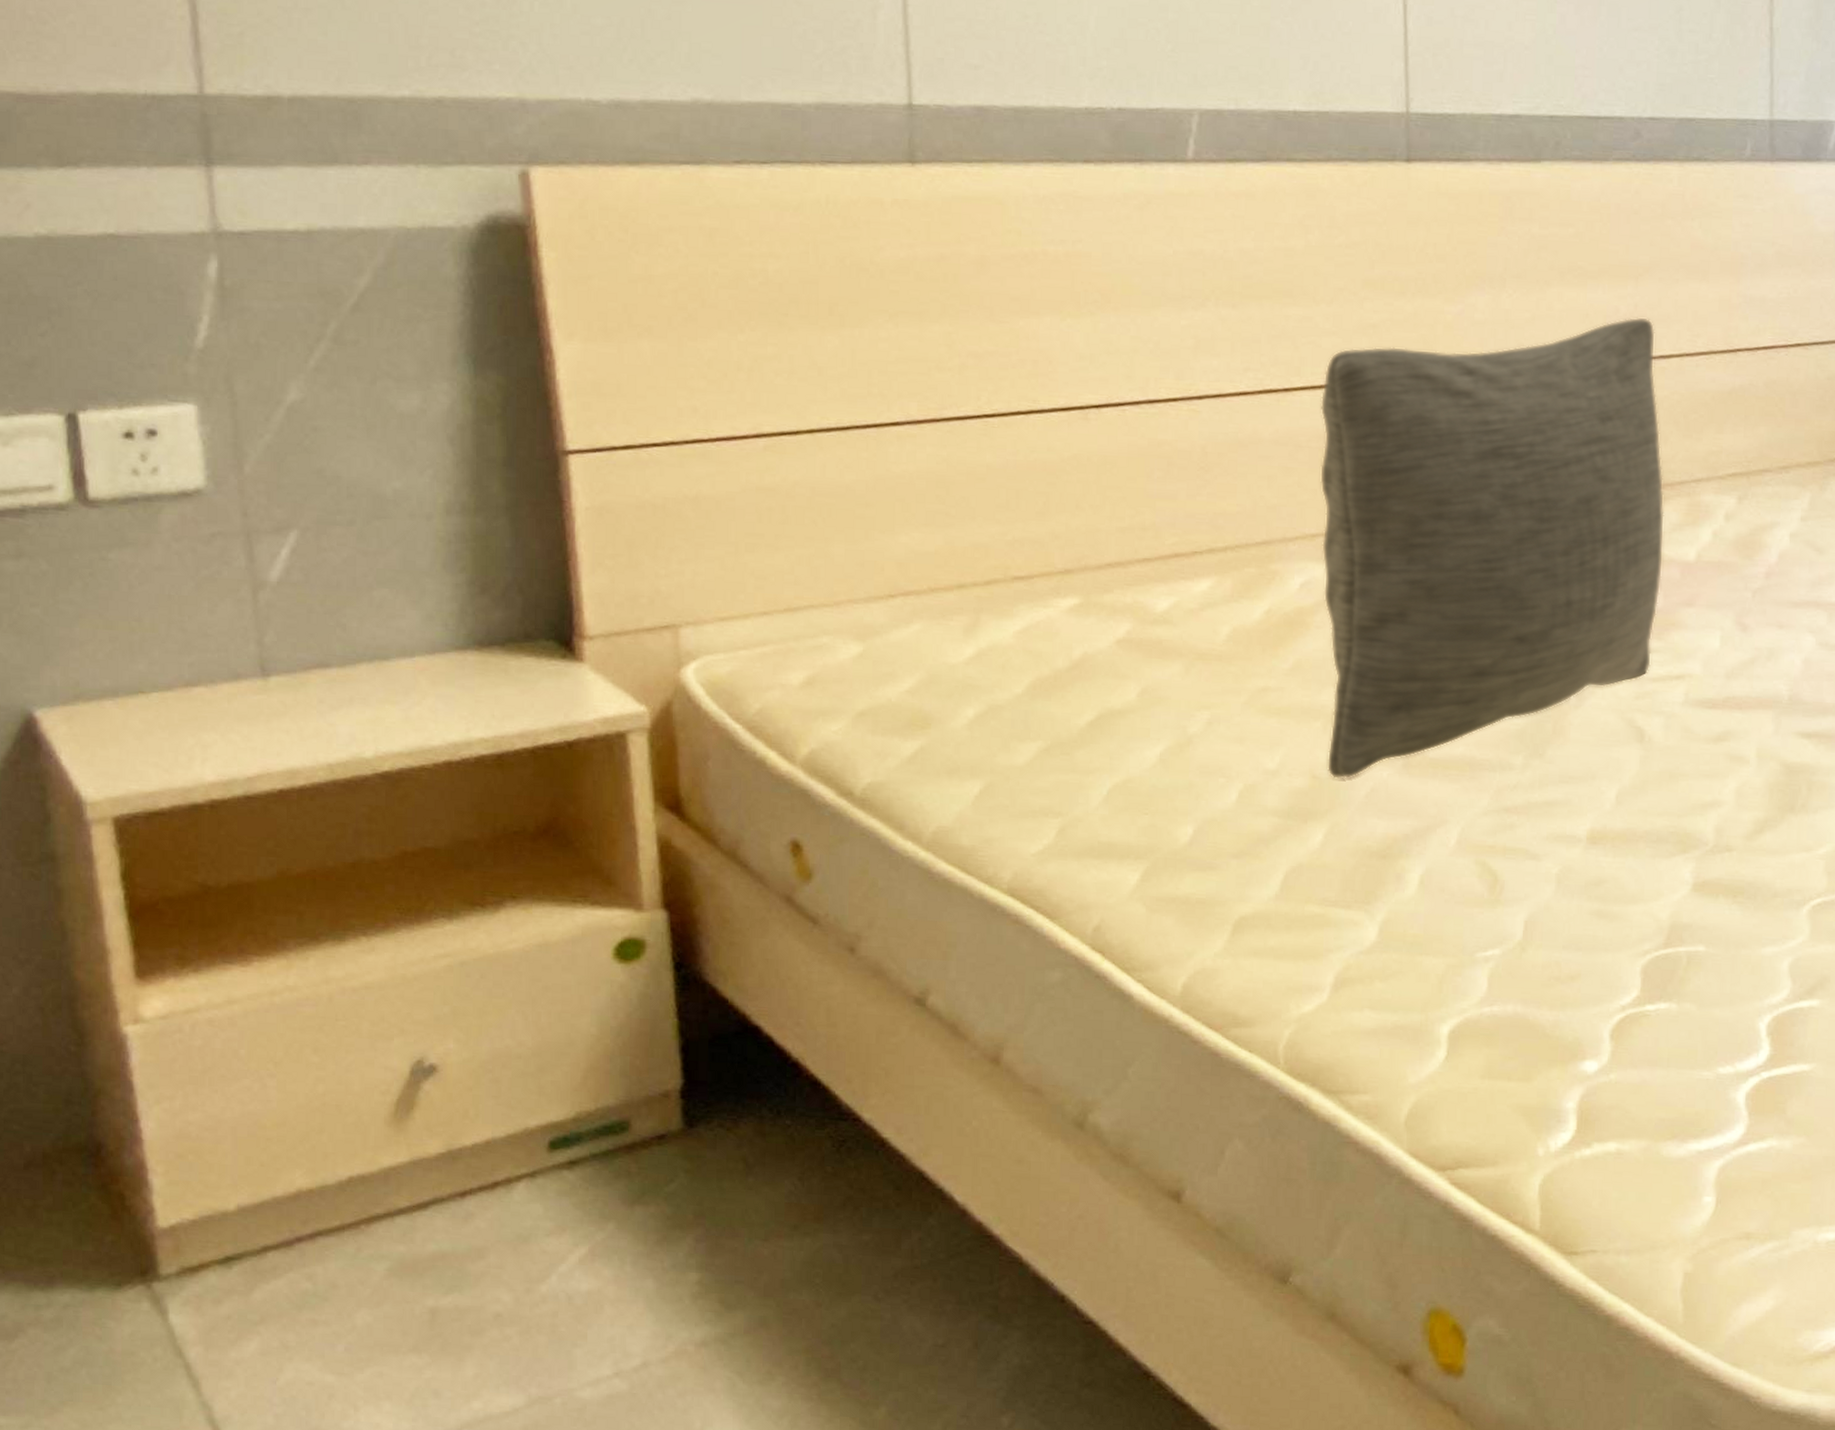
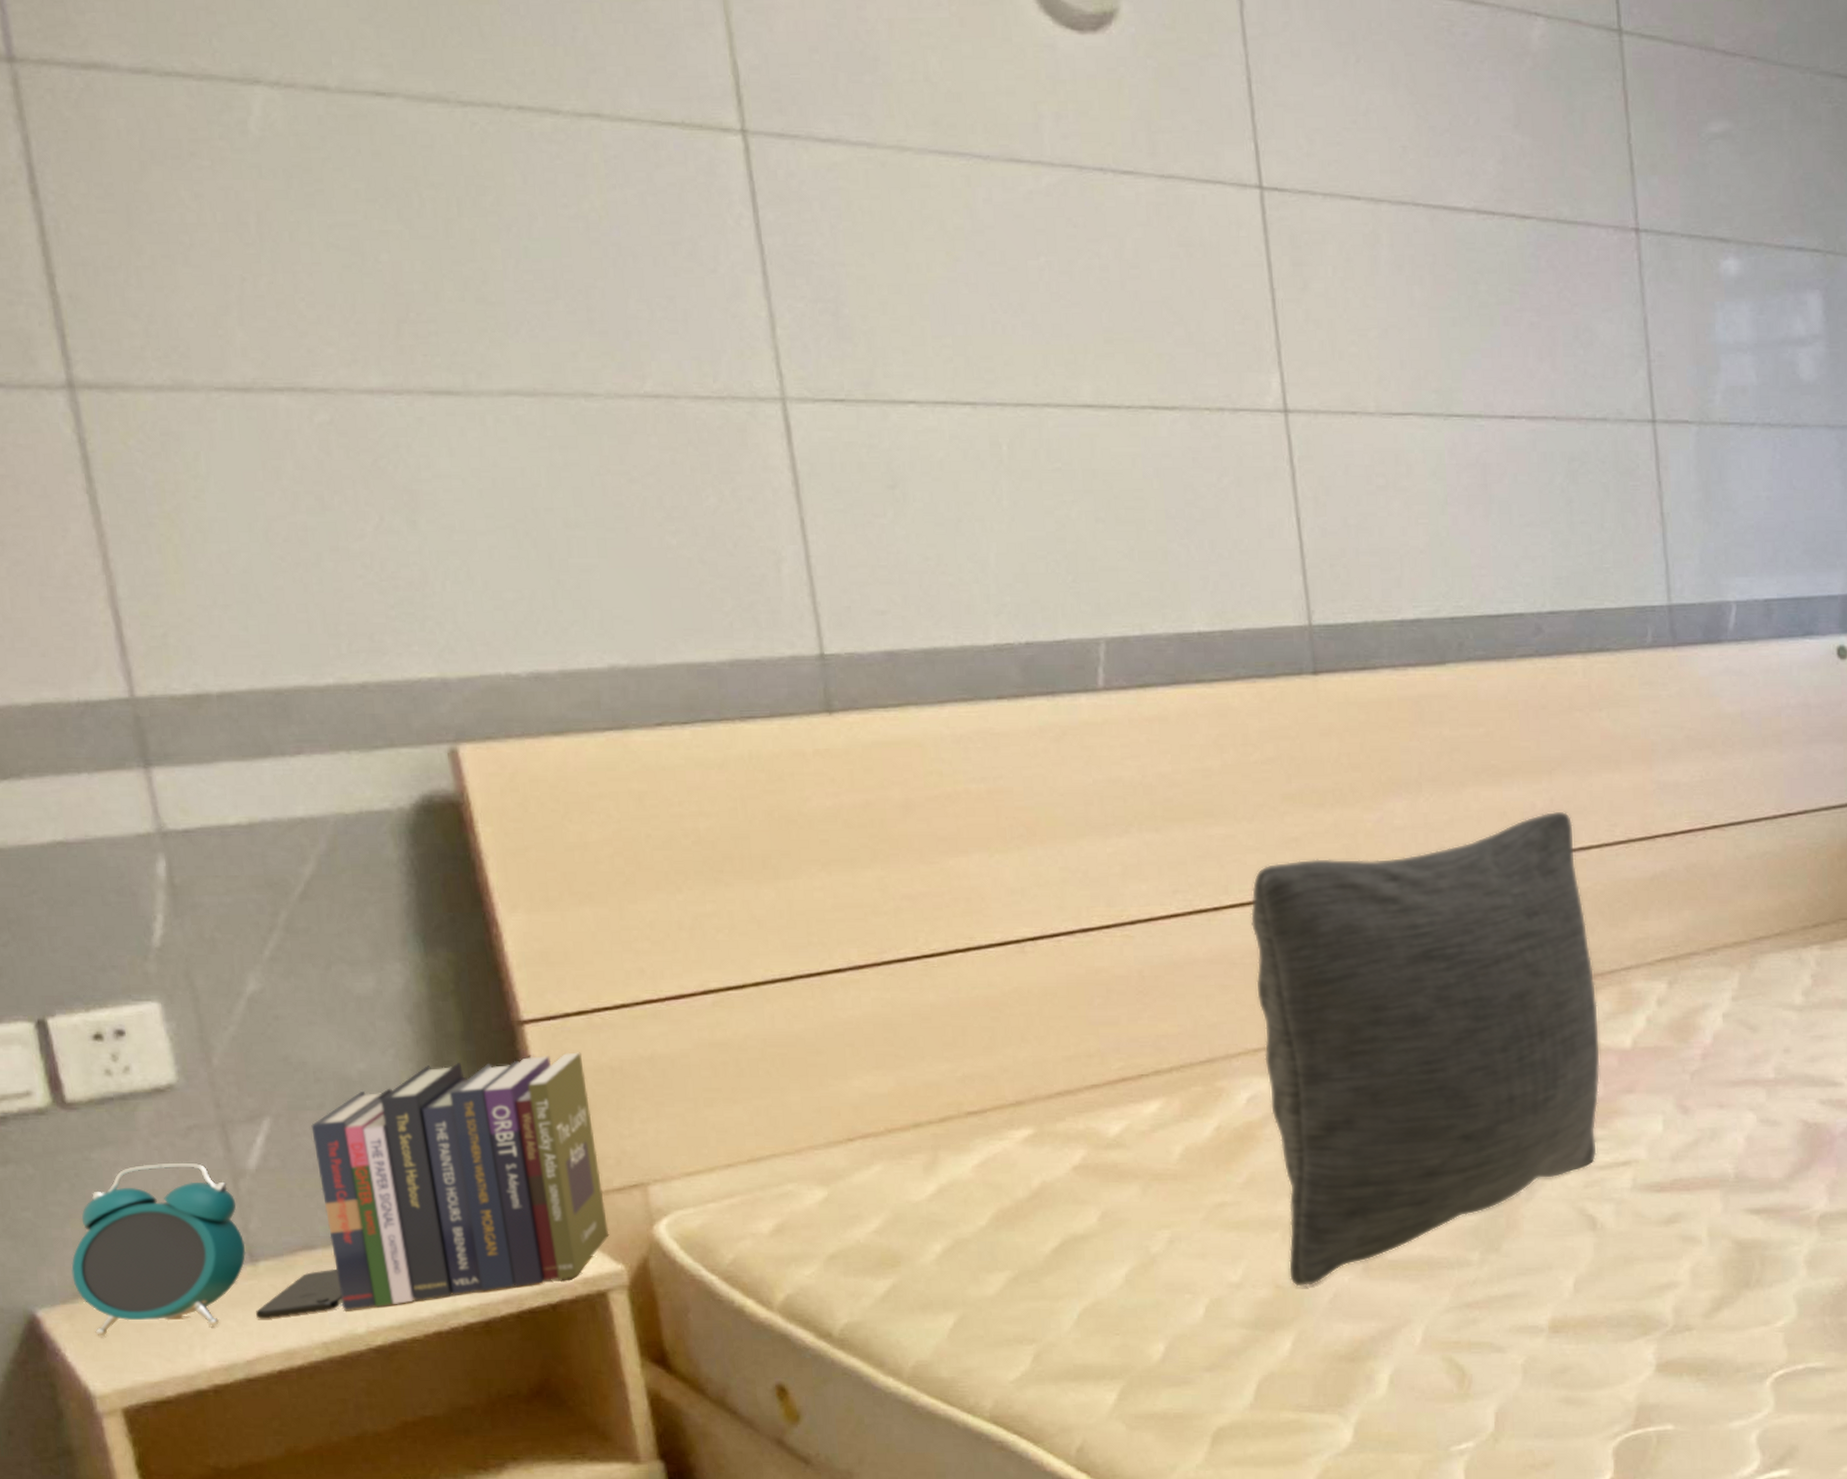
alarm clock: none [76,568,258,742] -> present [71,1162,246,1337]
smartphone: none [262,689,353,736] -> present [256,1268,343,1319]
books: none [339,486,635,733] -> present [311,1052,609,1310]

